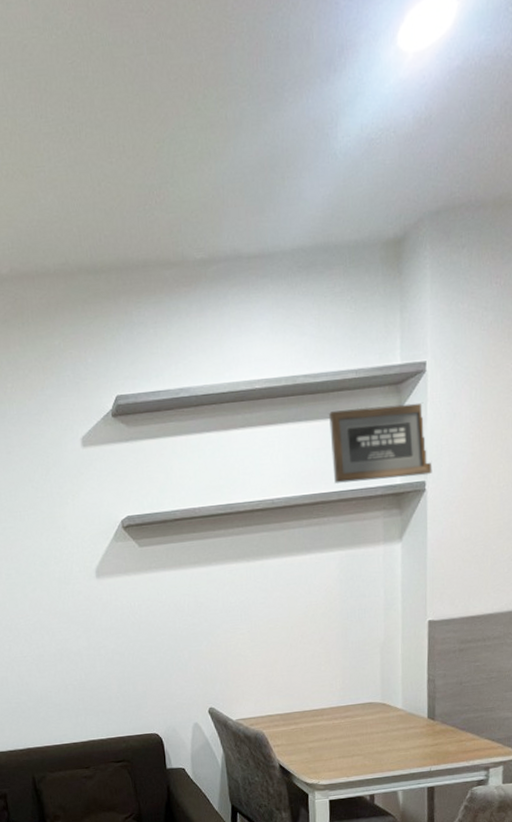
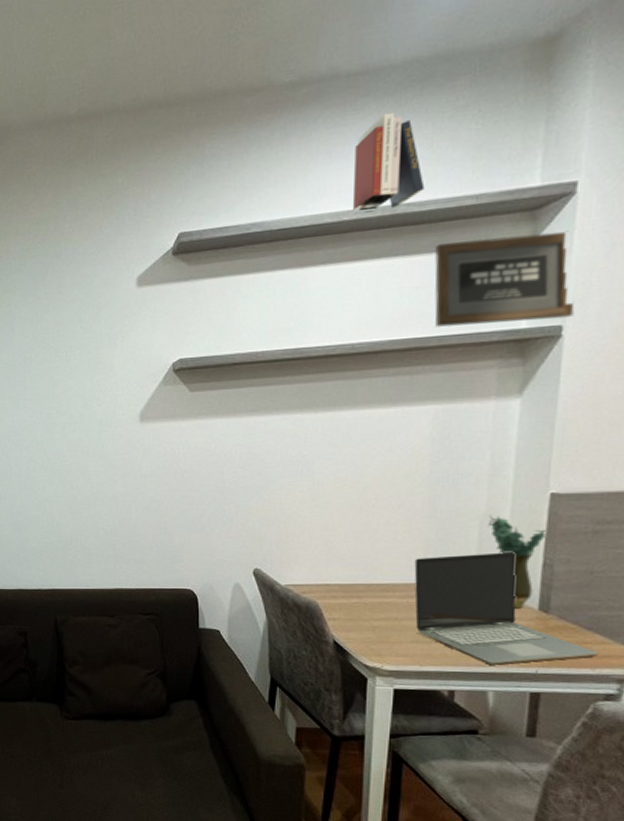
books: none [260,293,317,383] -> present [353,111,425,214]
laptop: none [336,672,471,769] -> present [414,552,599,665]
vase: none [386,642,428,719] -> present [487,515,546,609]

